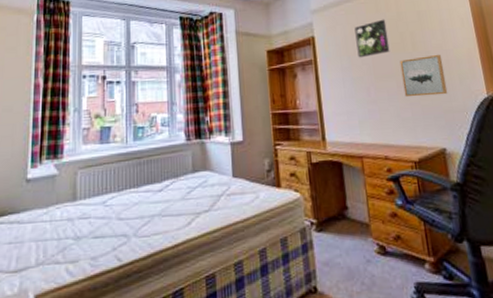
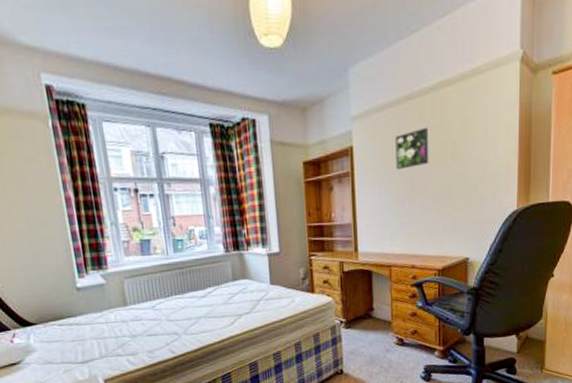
wall art: present [399,54,448,98] -> none [437,166,480,210]

